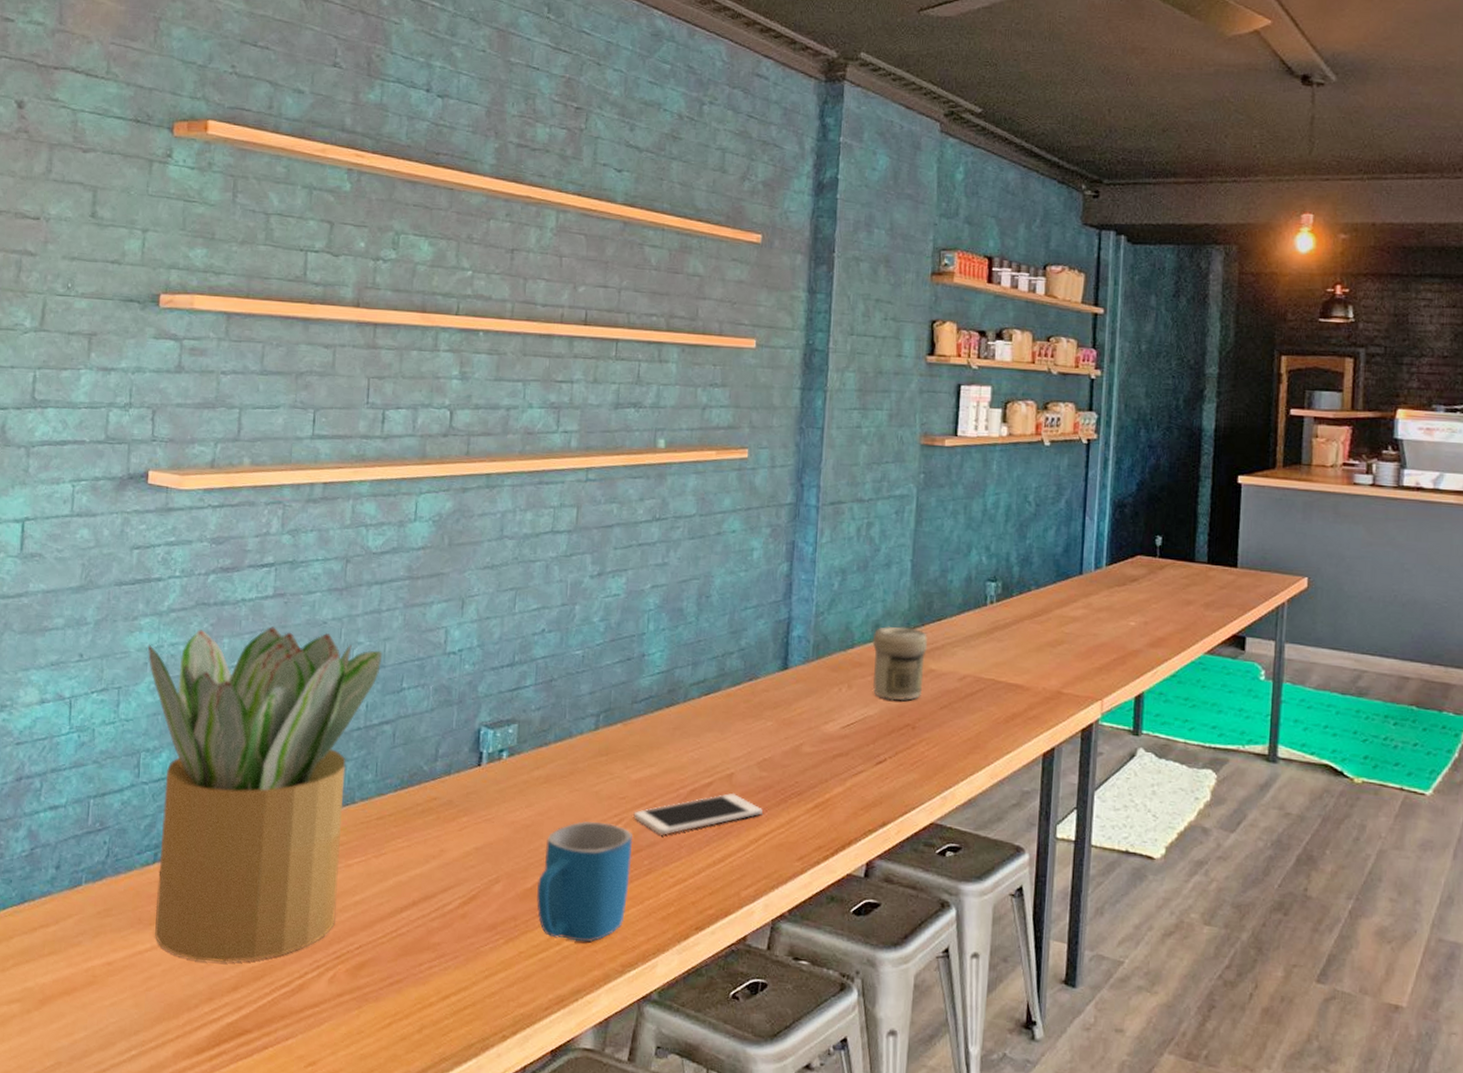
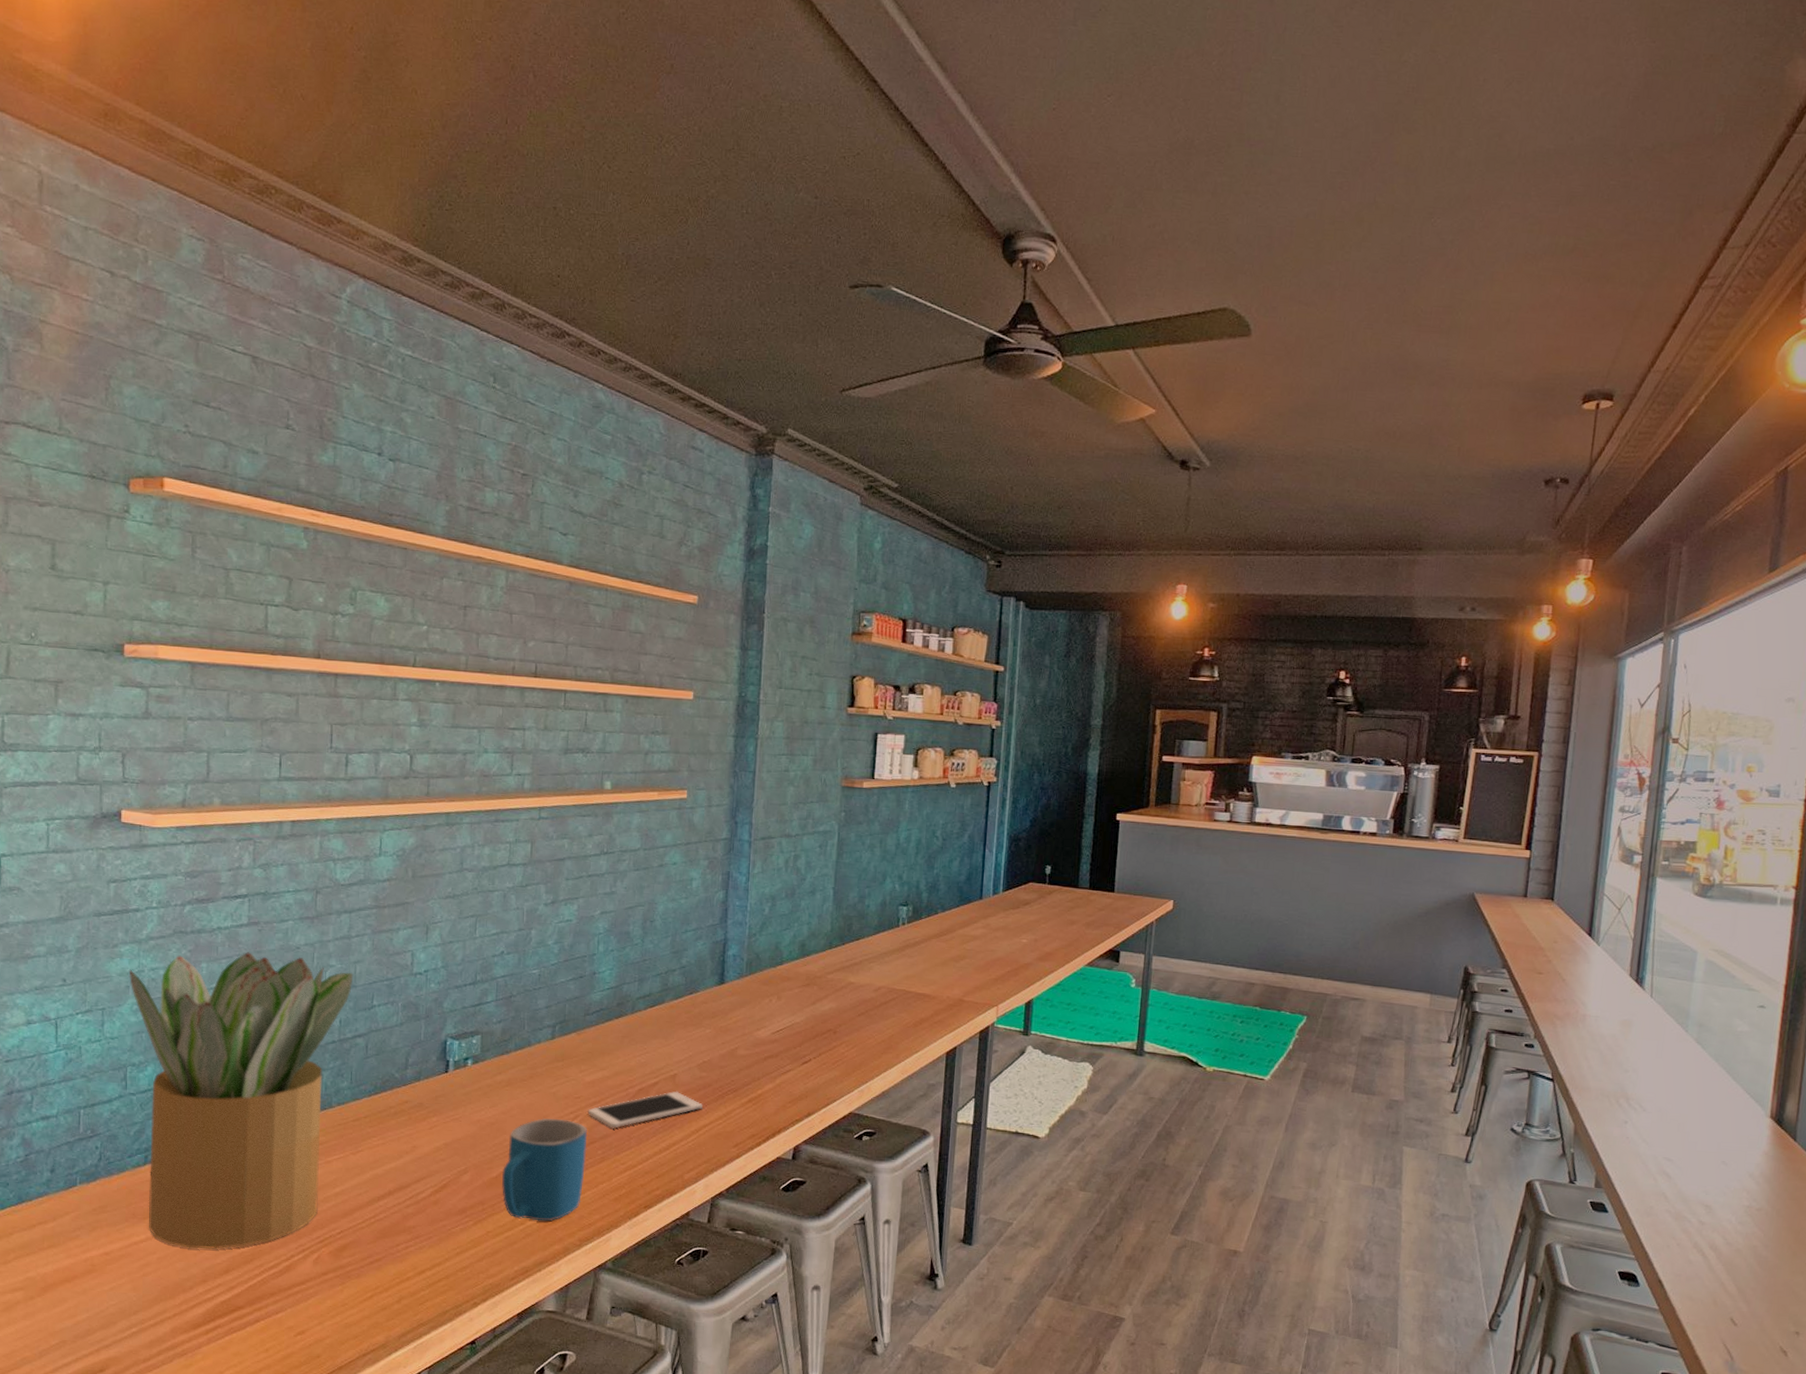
jar: present [872,626,928,701] -> none [799,945,847,1010]

